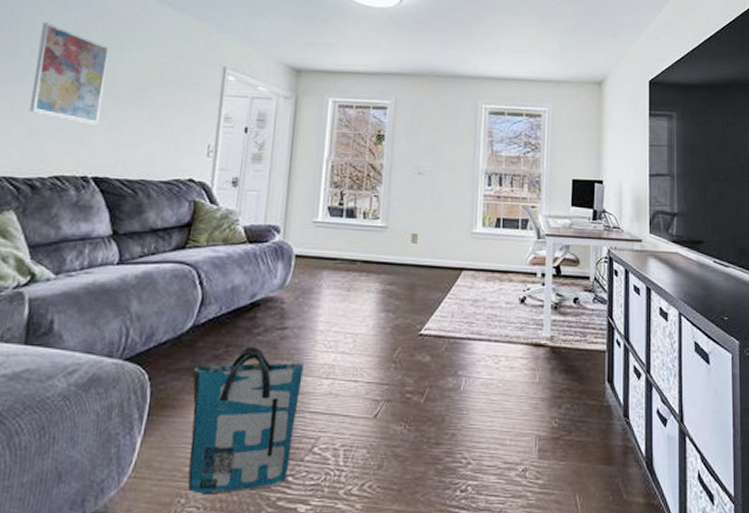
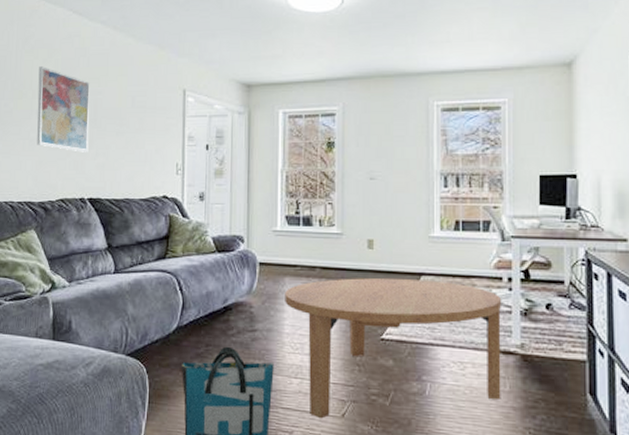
coffee table: none [321,272,535,421] -> present [285,277,501,419]

